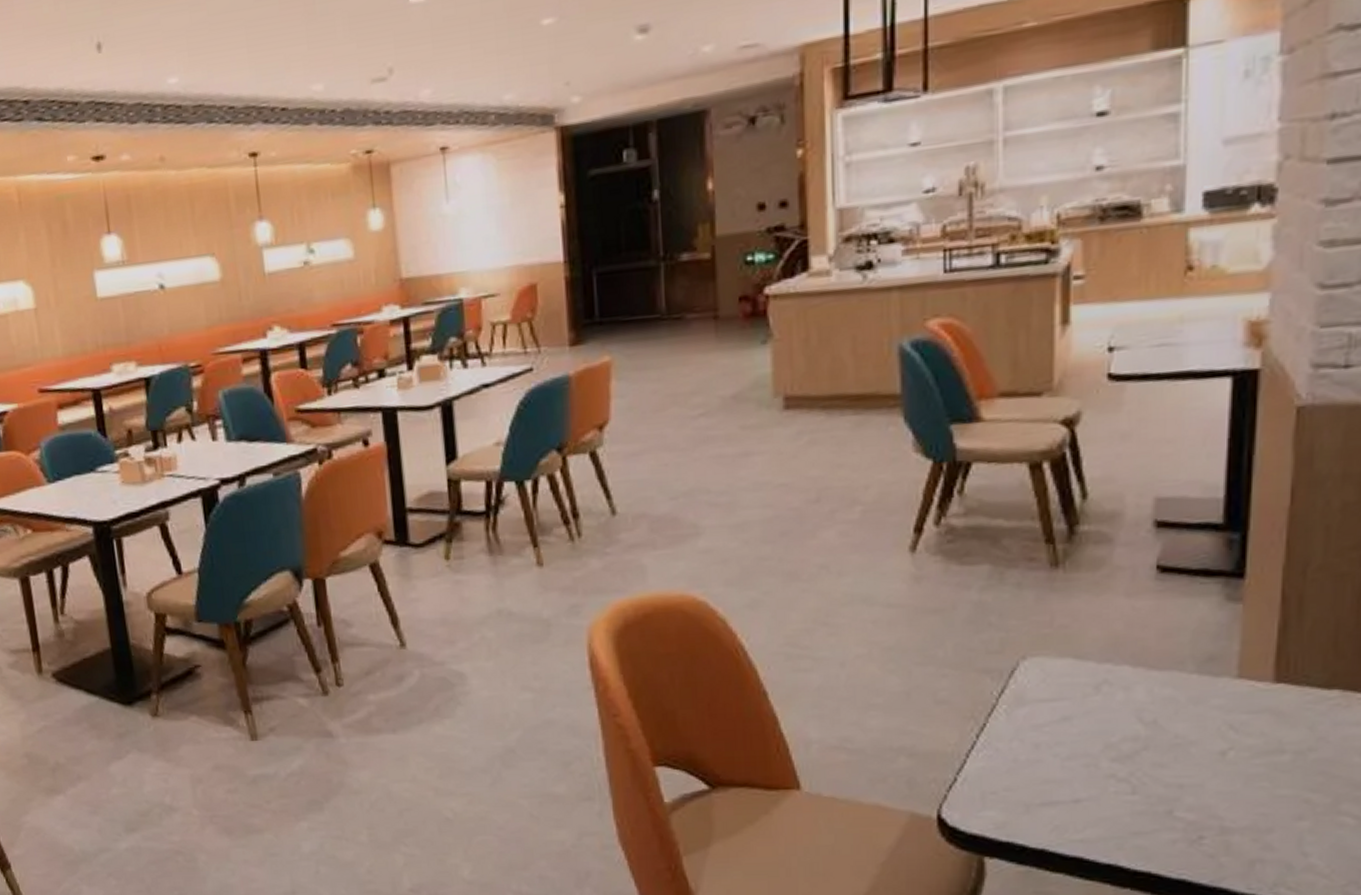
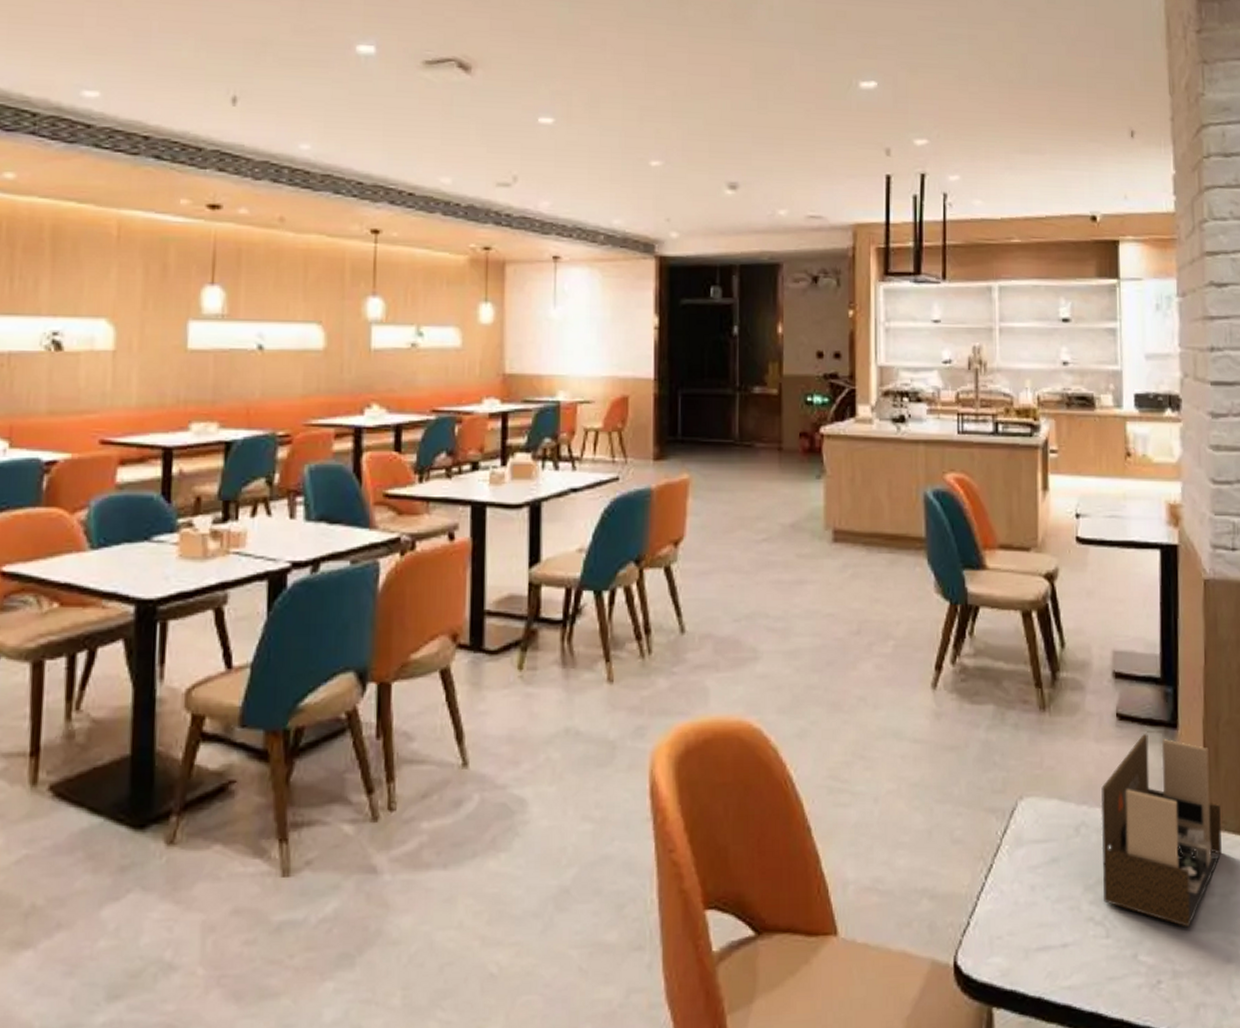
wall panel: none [1129,584,1301,785] -> present [1100,733,1222,928]

